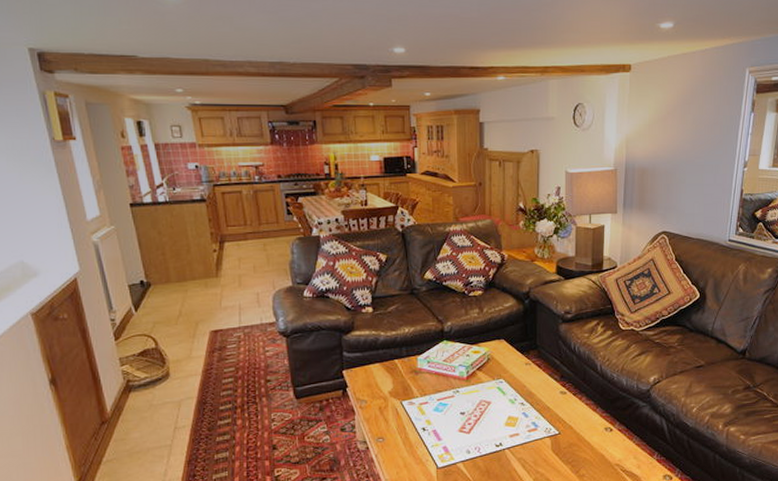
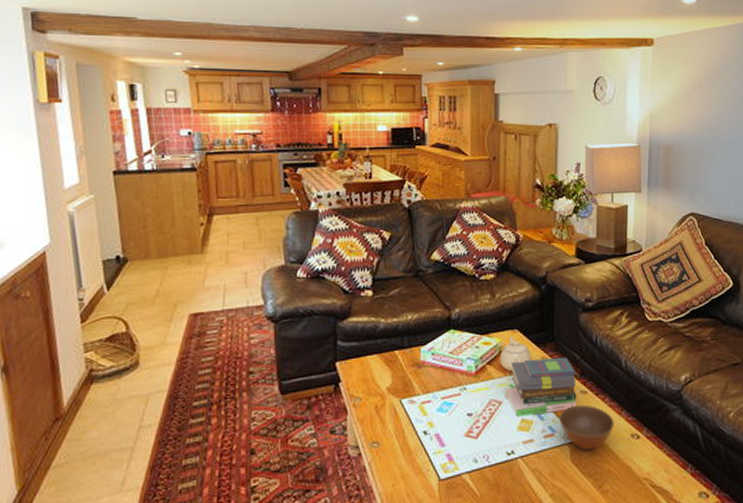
teapot: none [487,346,517,377] -> present [499,337,532,372]
books: none [492,363,557,415] -> present [504,357,577,417]
bowl: none [541,403,590,443] -> present [559,404,615,452]

